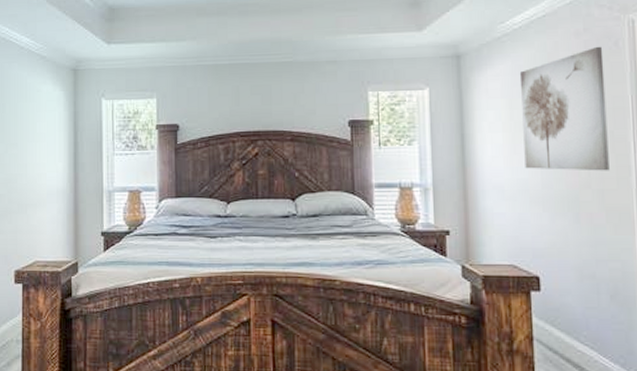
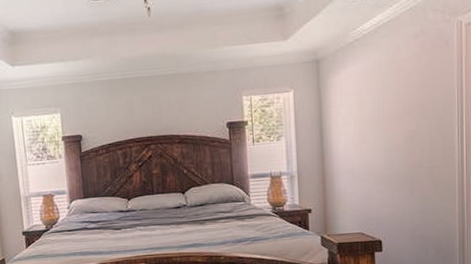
wall art: present [519,46,610,171] -> none [368,46,438,154]

